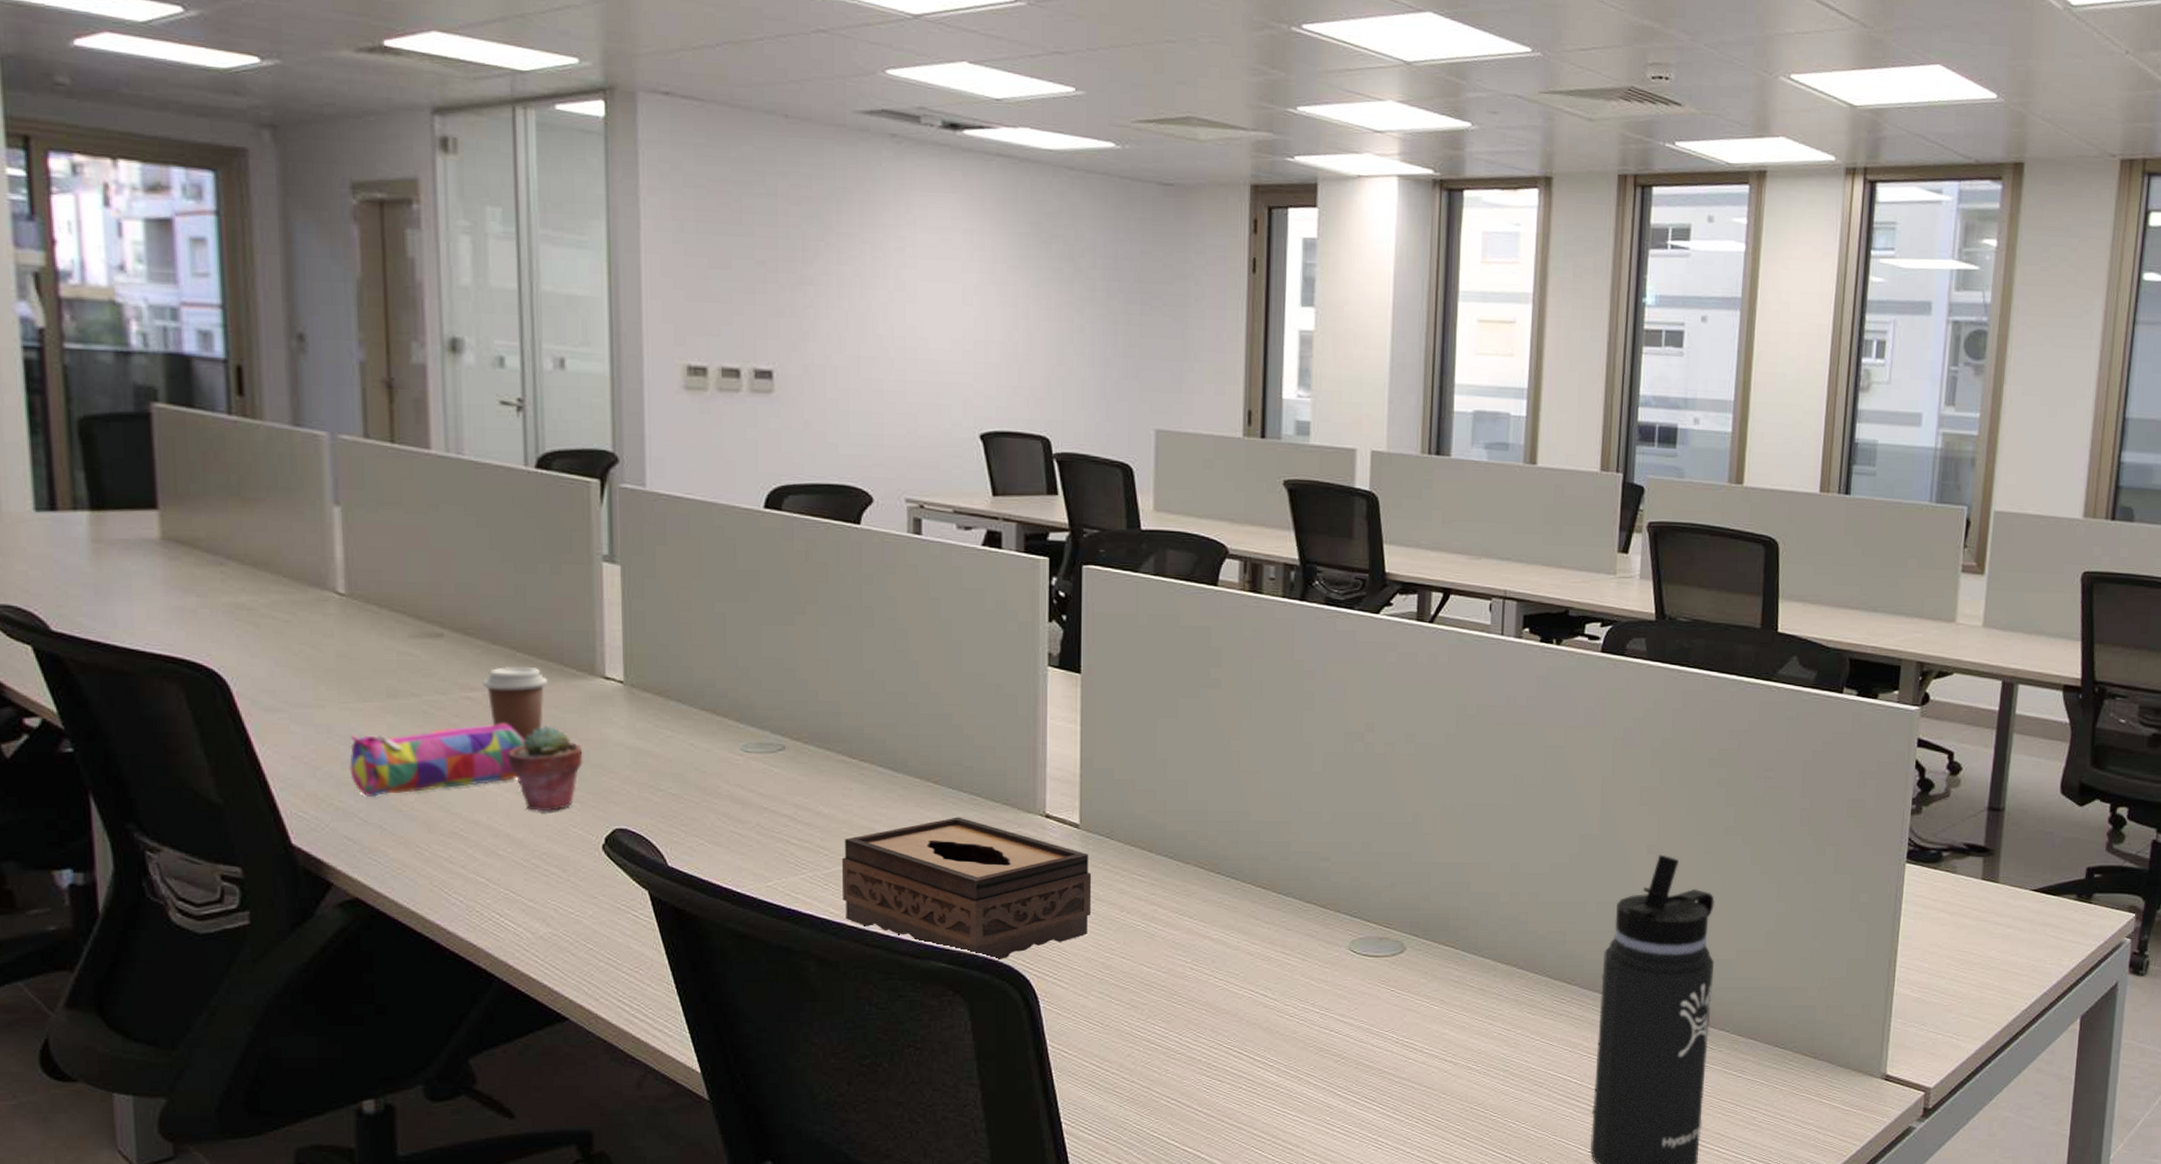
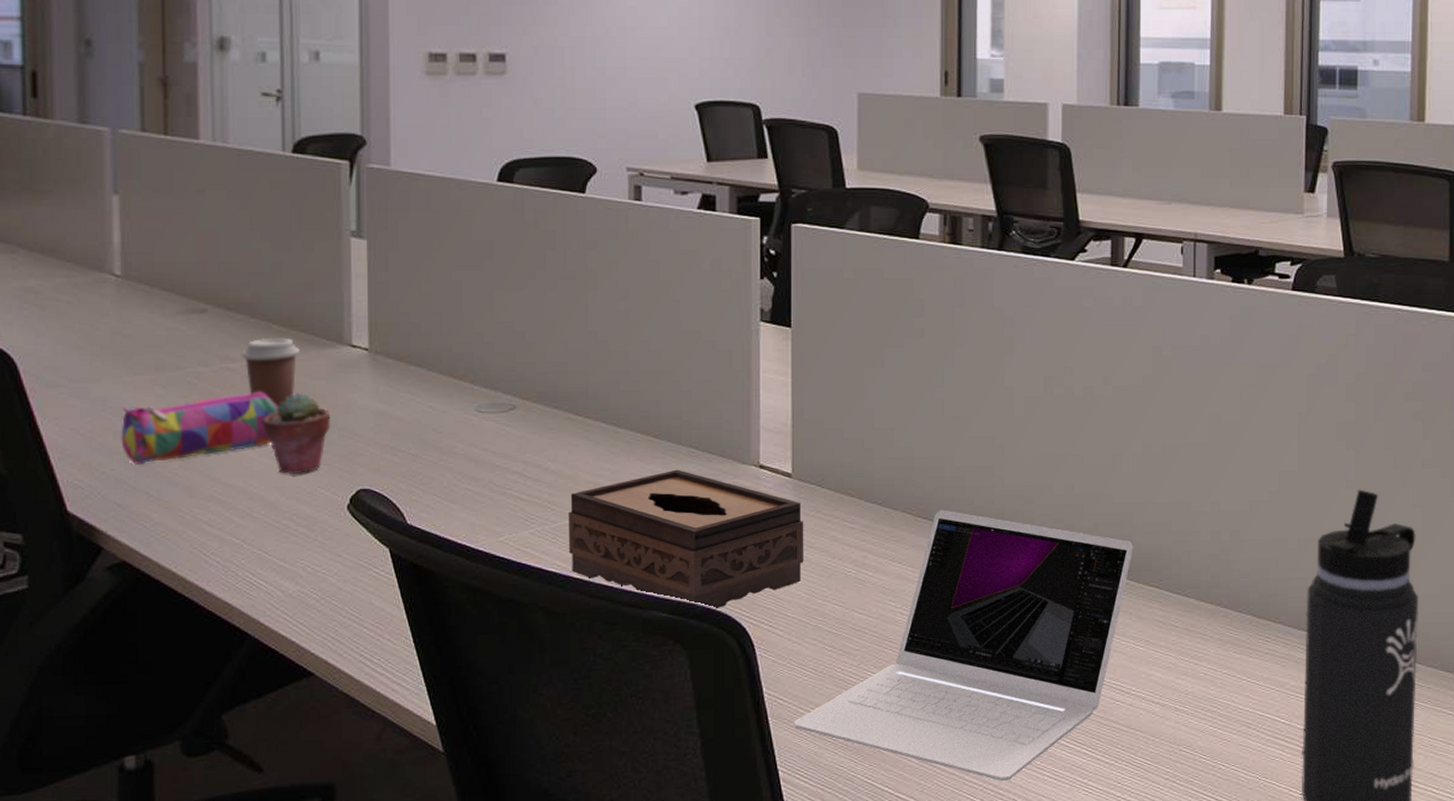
laptop: none [1079,865,1431,1137] -> present [794,510,1134,782]

